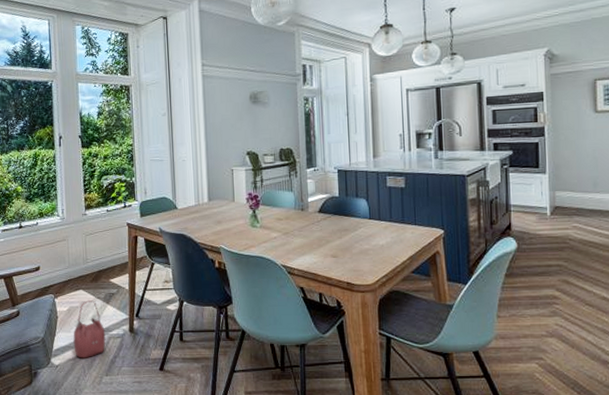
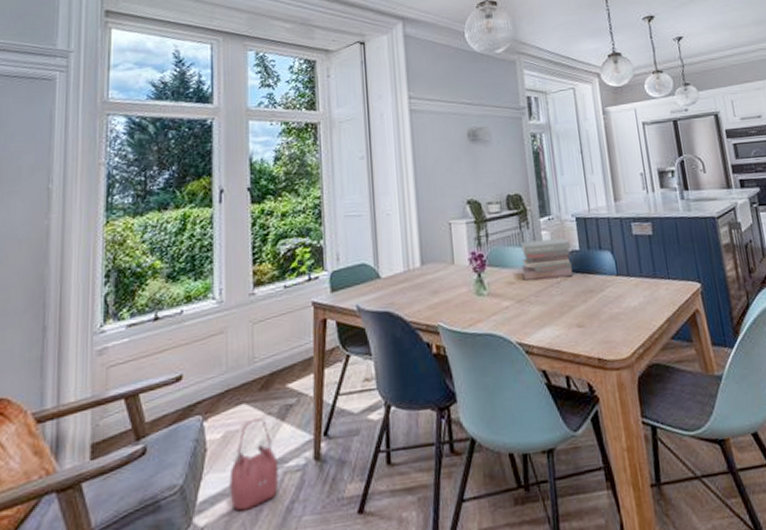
books: none [289,186,331,218] -> present [521,237,573,281]

